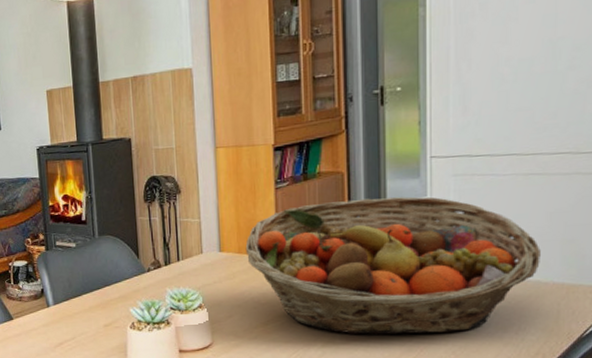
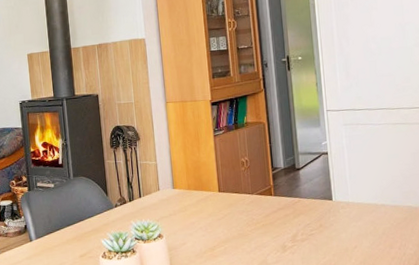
fruit basket: present [245,196,541,335] -> none [193,141,411,255]

